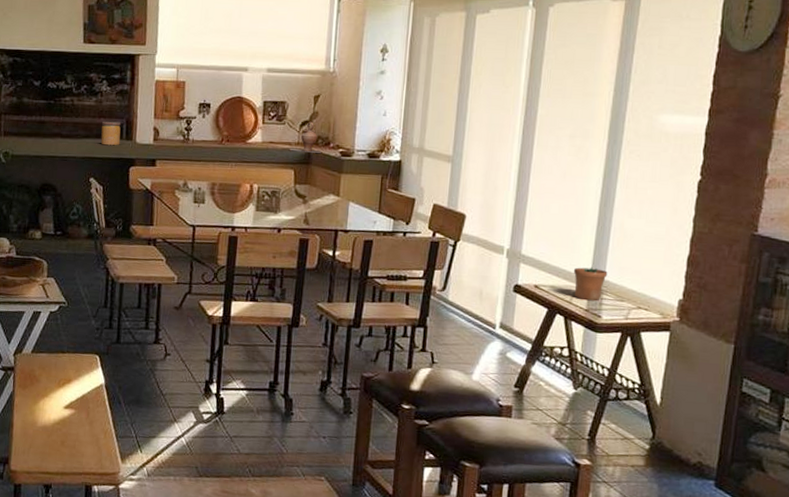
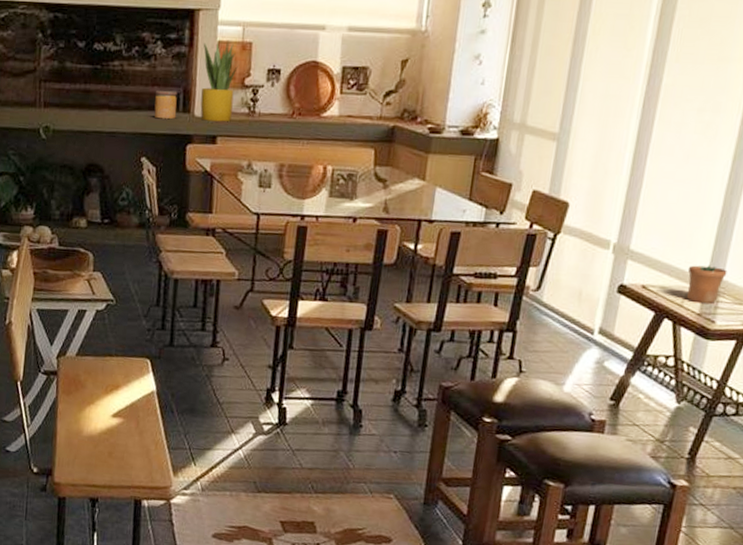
planter: none [141,79,175,148] -> present [200,40,240,123]
ceramic jug: present [290,121,321,153] -> none [370,91,407,129]

